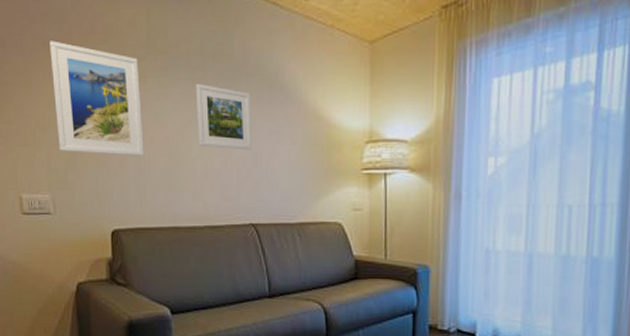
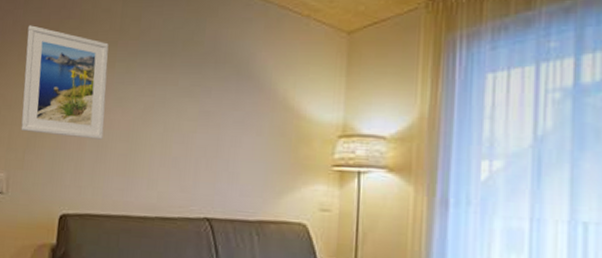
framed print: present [195,83,253,150] -> none [159,69,217,139]

